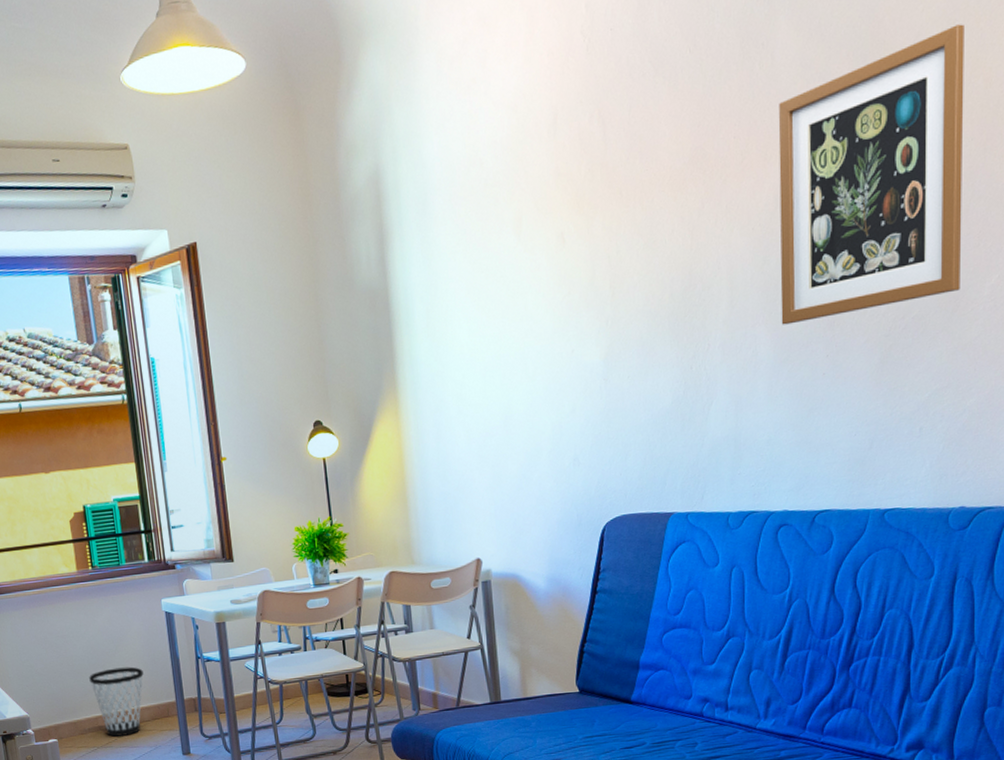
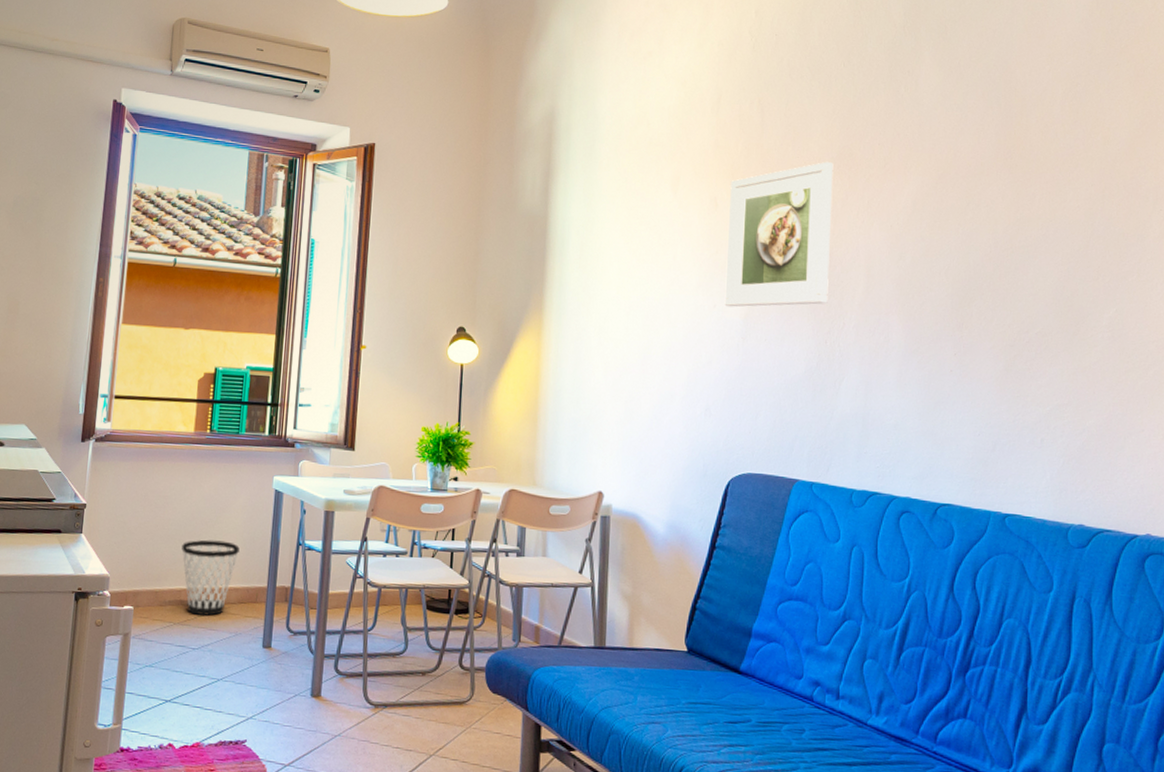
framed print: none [577,168,690,350] -> present [724,161,834,307]
wall art: present [778,24,964,325] -> none [913,87,1086,319]

